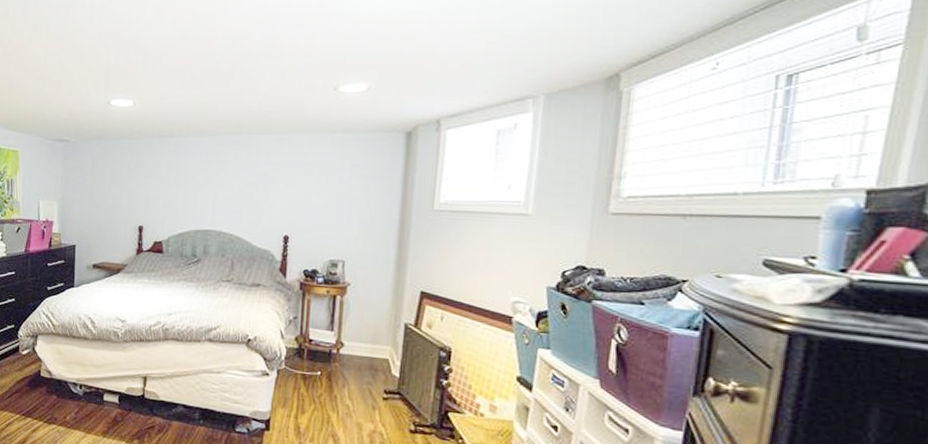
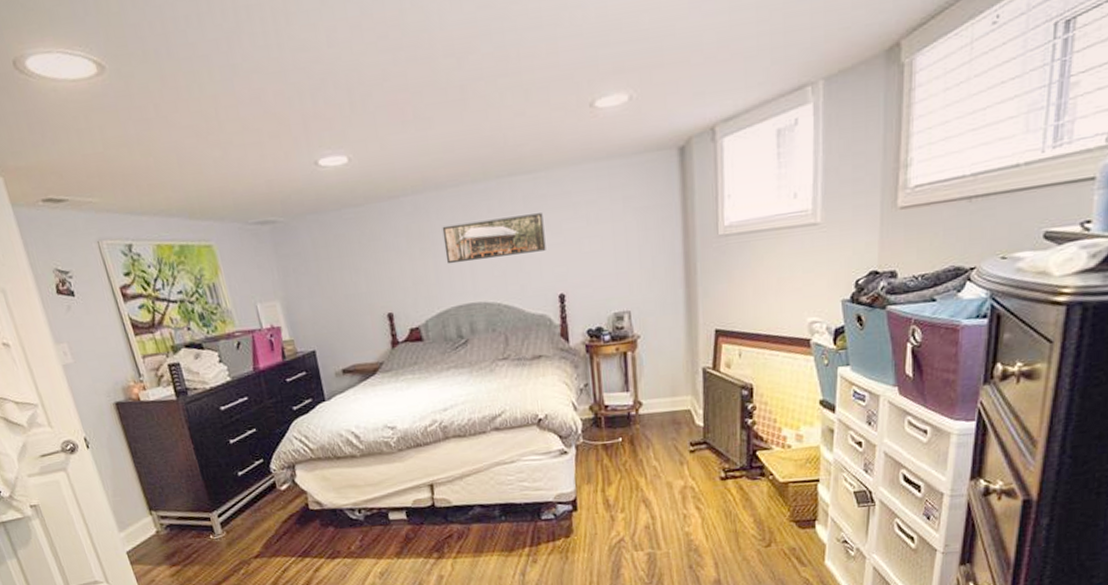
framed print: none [194,165,281,197] -> present [442,213,546,264]

